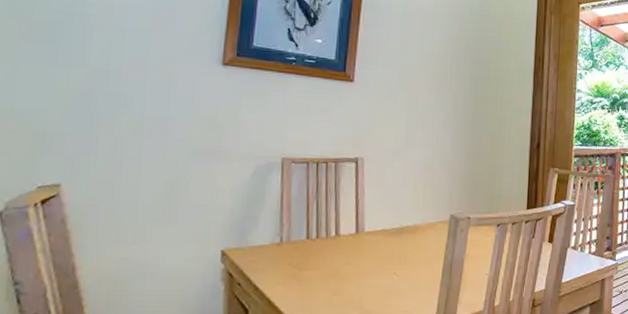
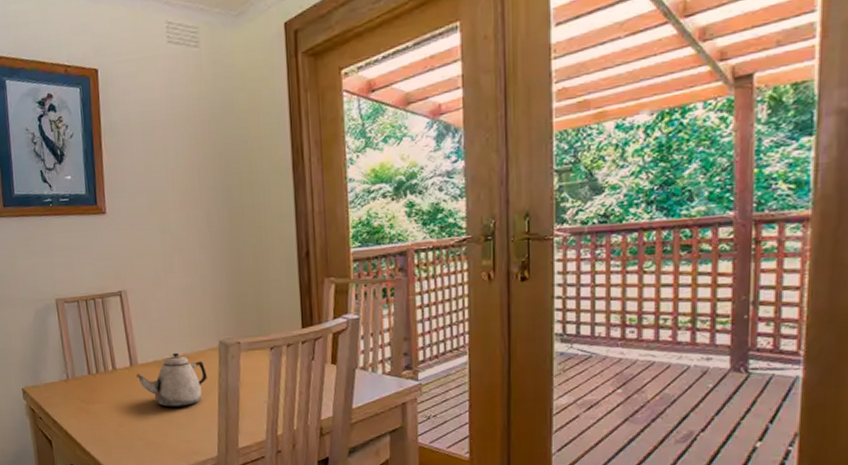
teapot: none [360,222,434,277] -> present [135,352,207,408]

